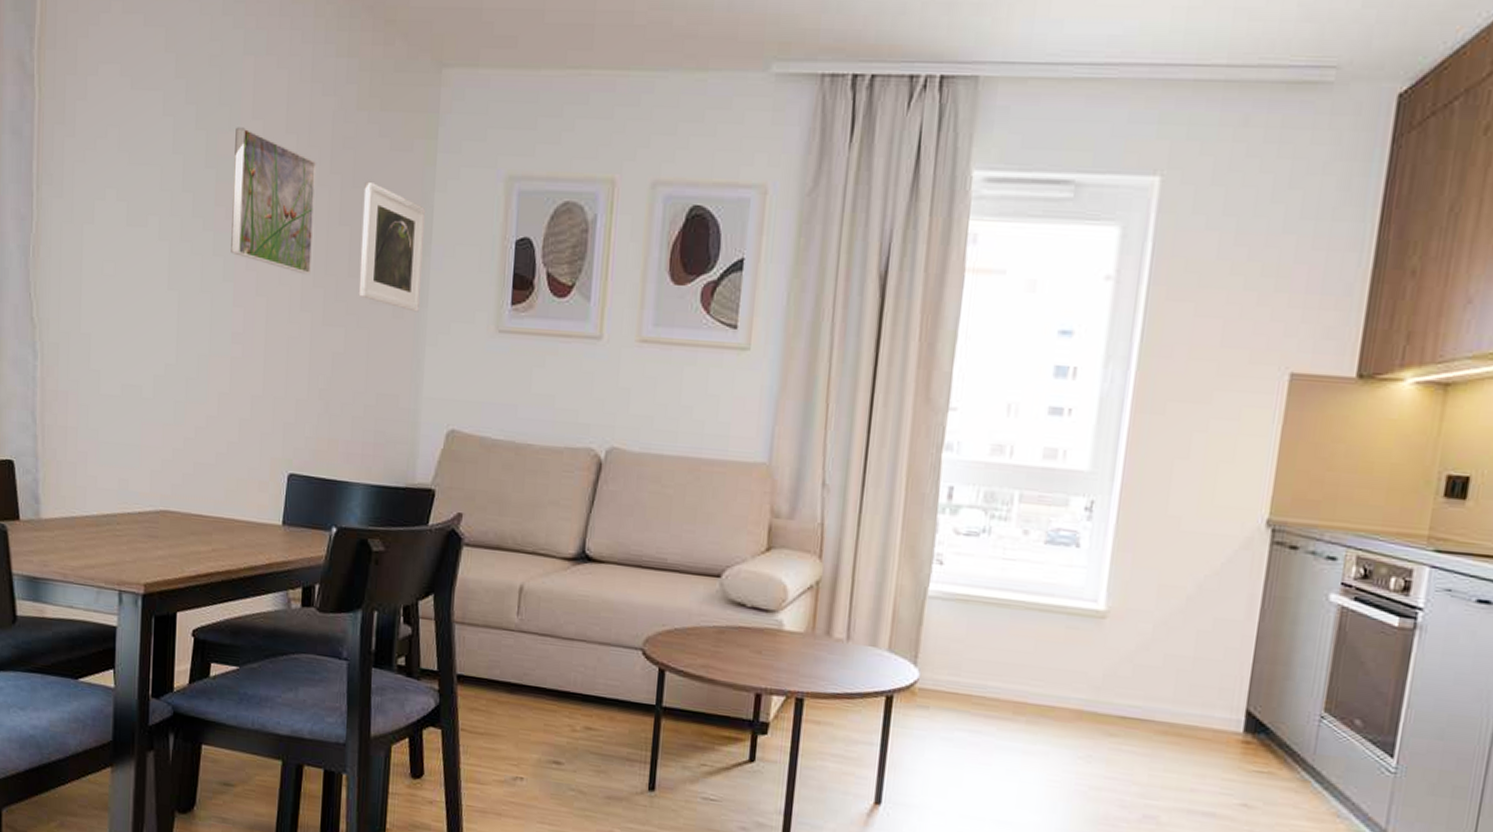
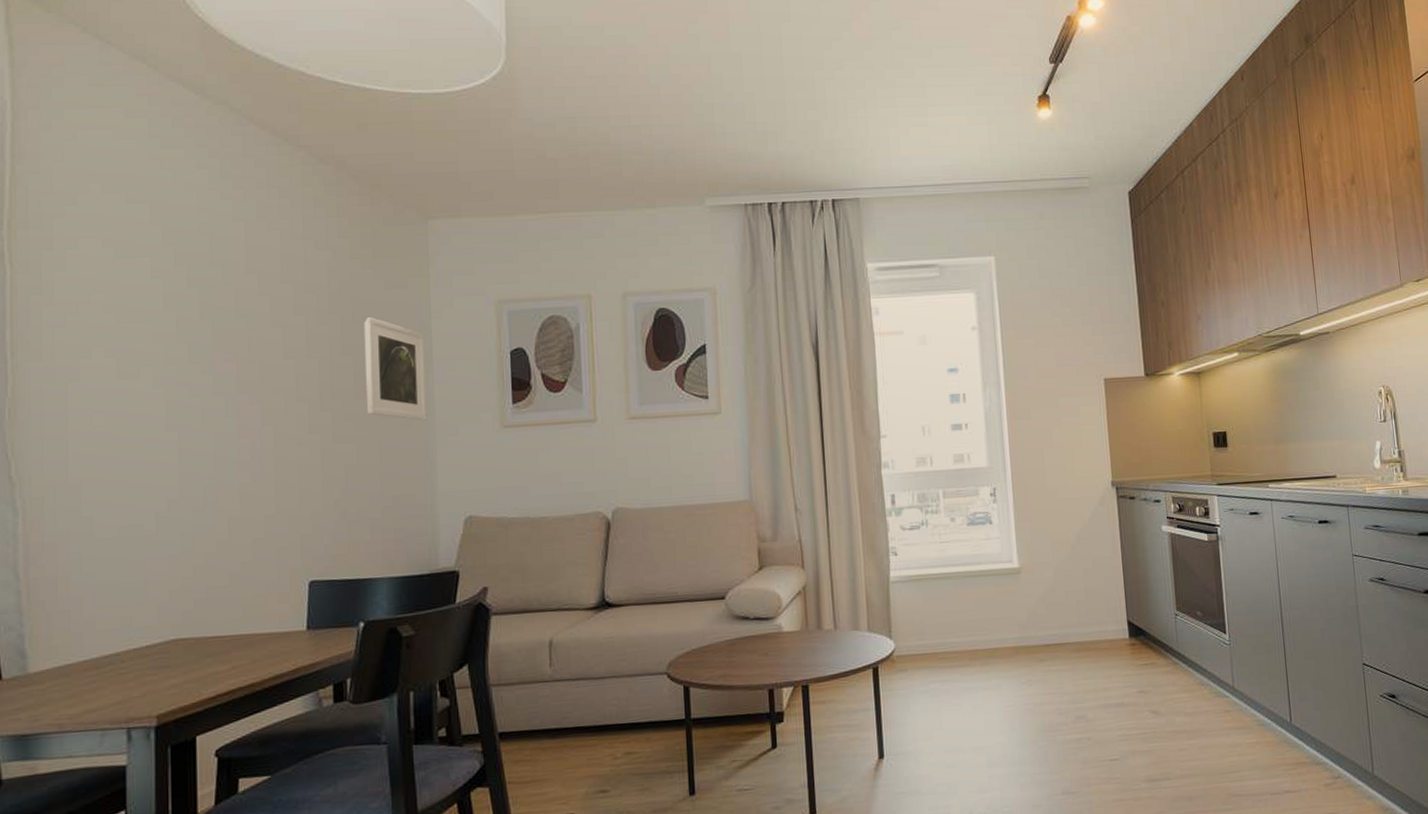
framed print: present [231,127,317,275] -> none [230,282,318,402]

